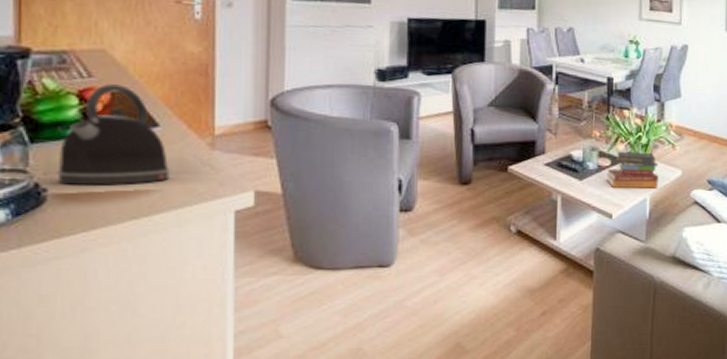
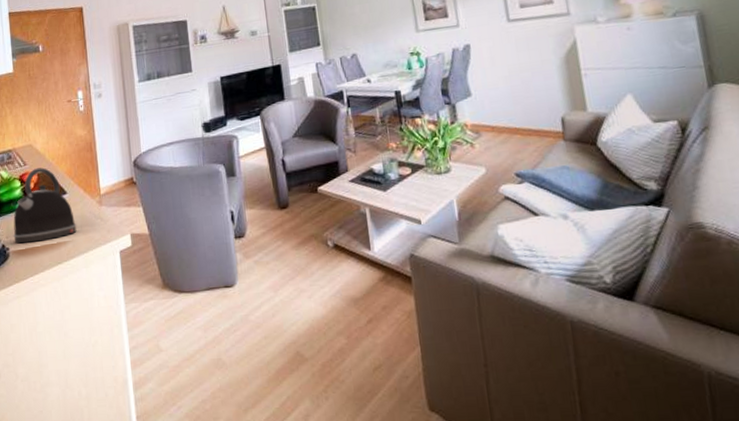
books: present [607,151,659,189] -> none [408,155,463,194]

